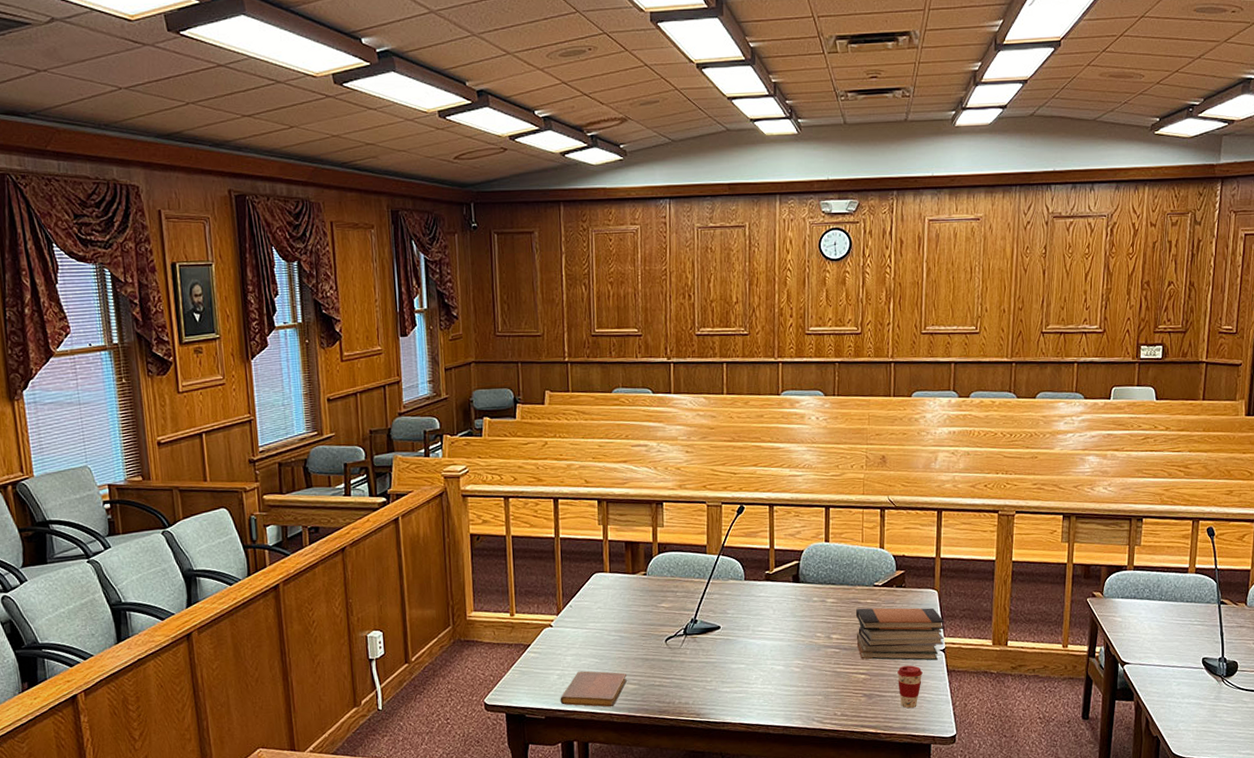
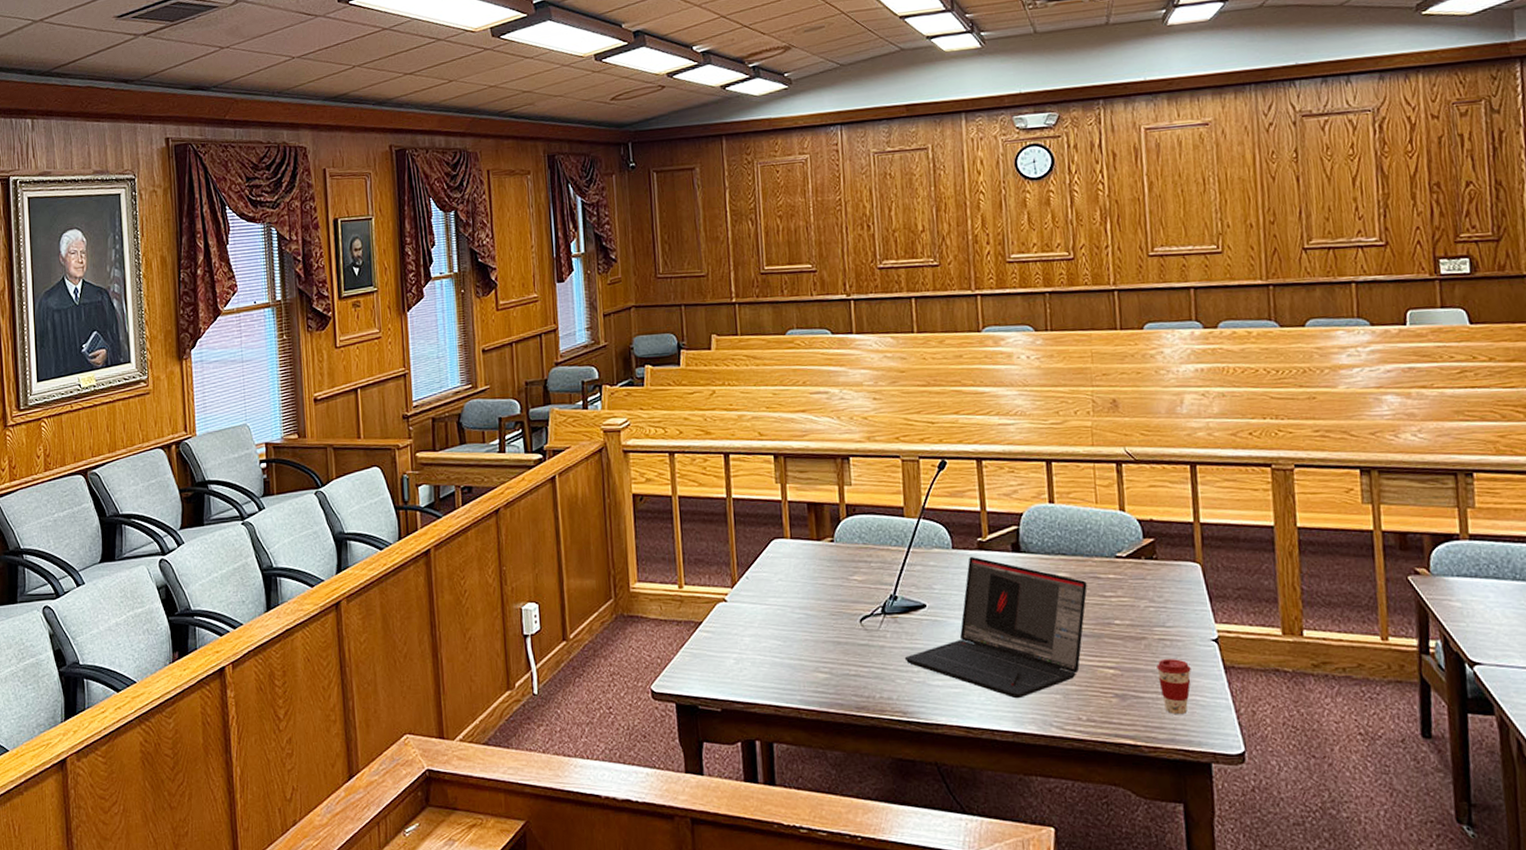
notebook: present [560,671,627,707] -> none [738,655,816,700]
laptop: none [700,586,850,700] -> present [904,556,1087,699]
book stack: present [855,607,944,661] -> none [1095,584,1216,654]

